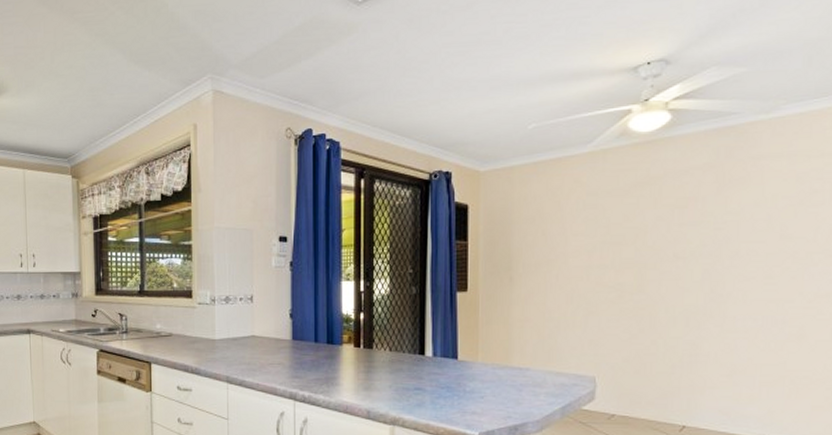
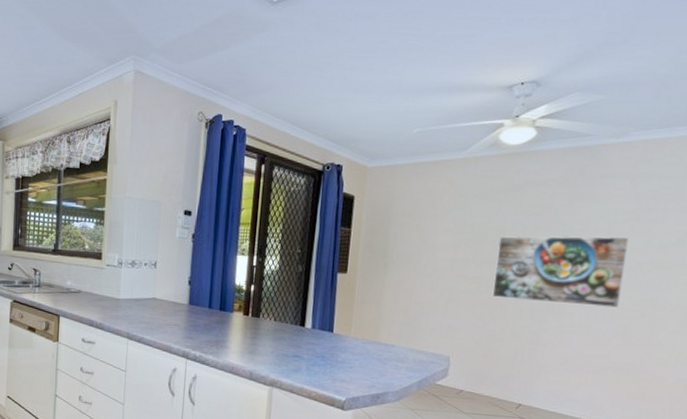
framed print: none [638,224,794,308] -> present [492,235,629,308]

